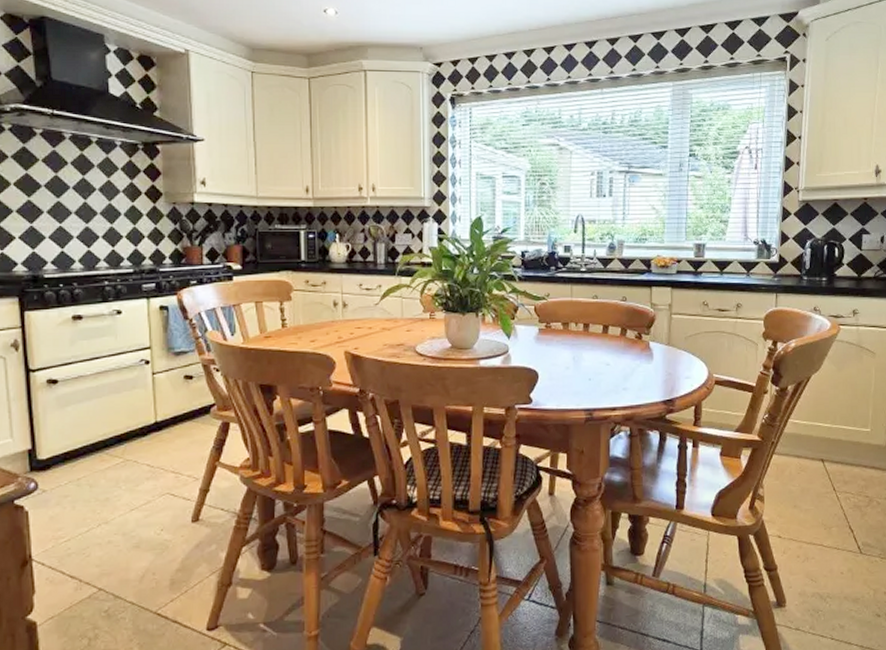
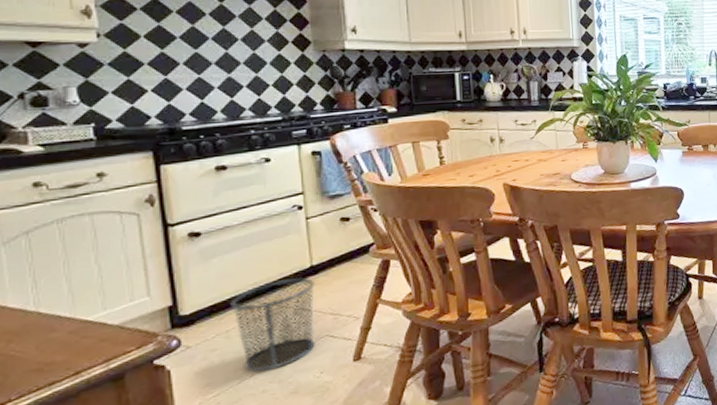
waste bin: none [82,431,158,523] -> present [230,277,315,373]

